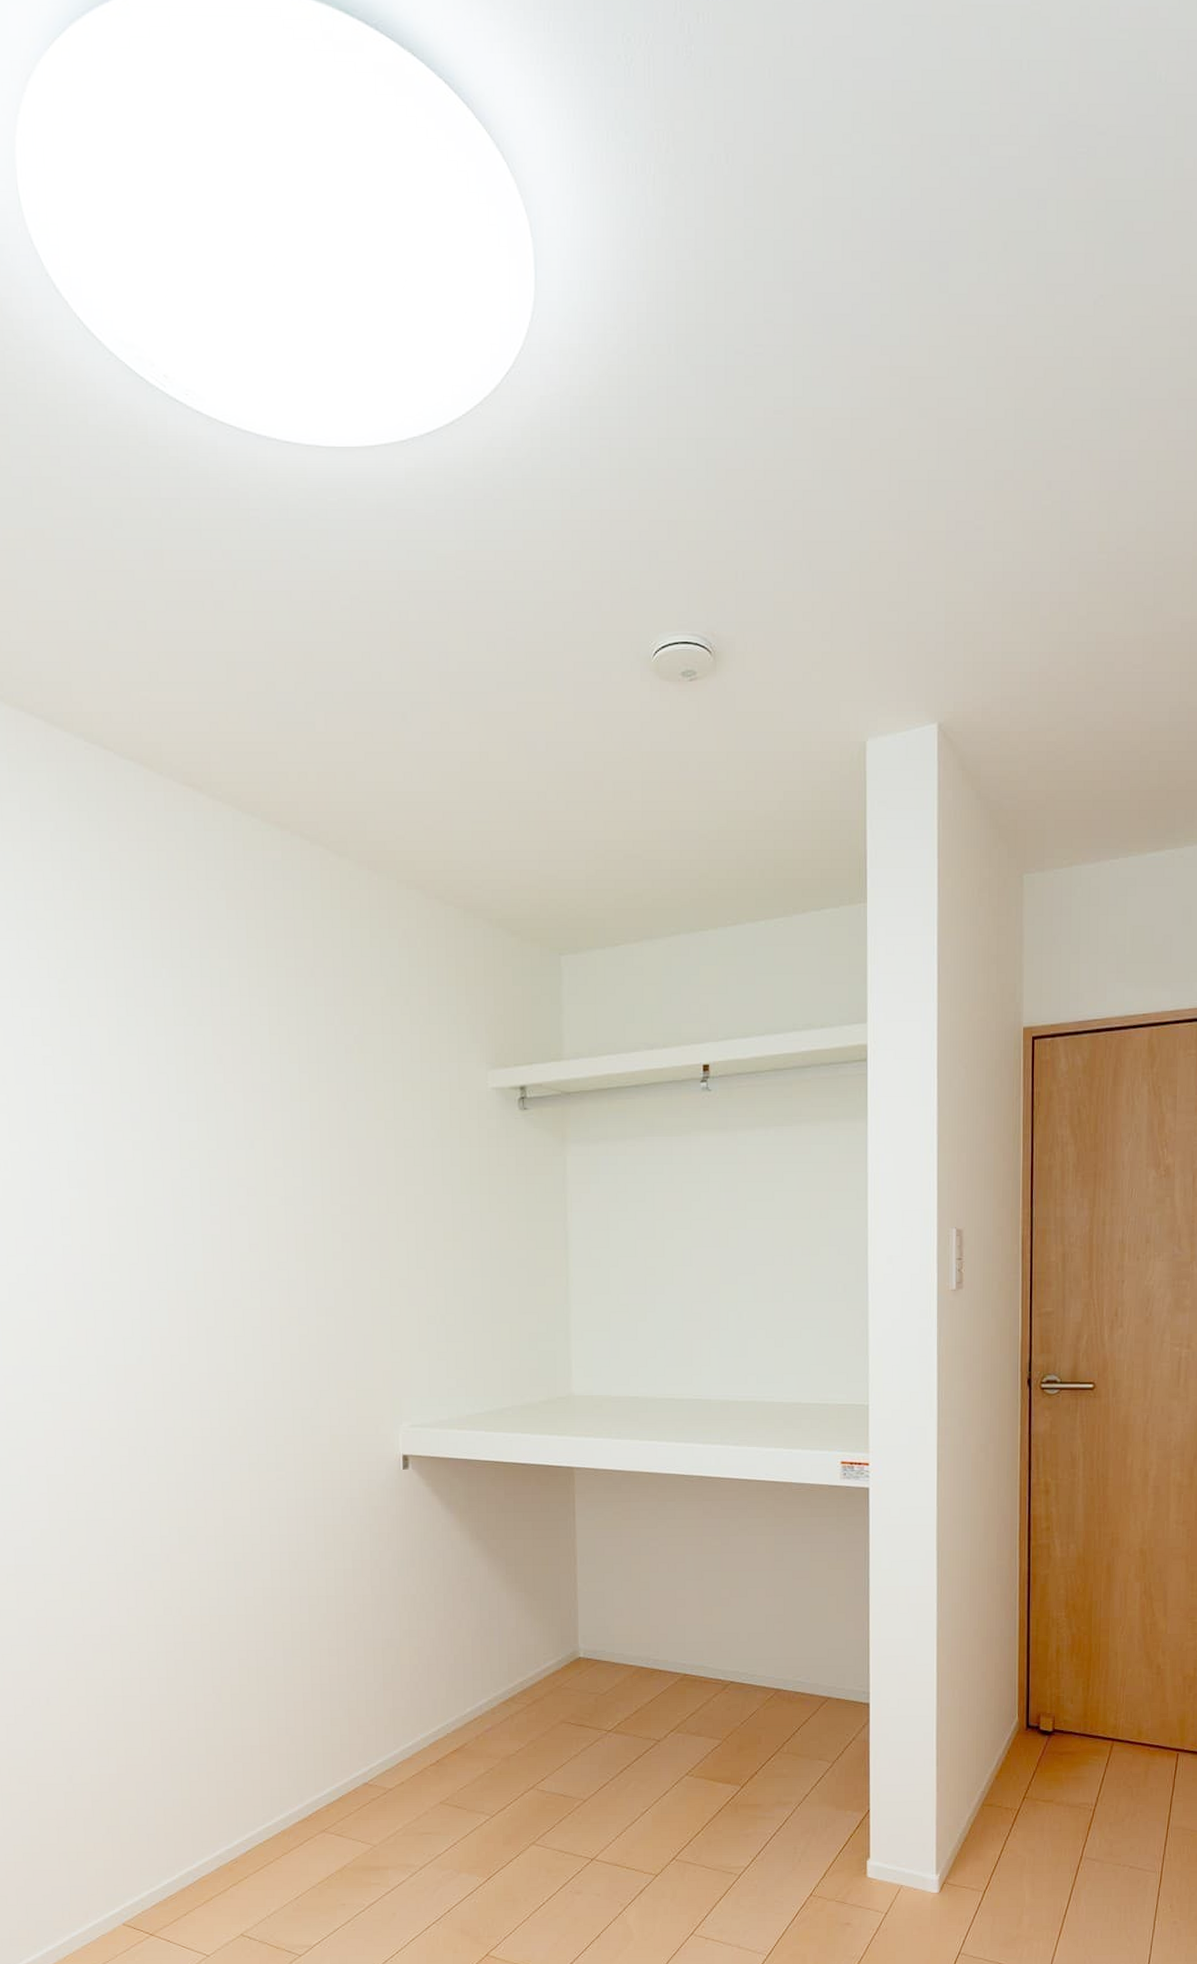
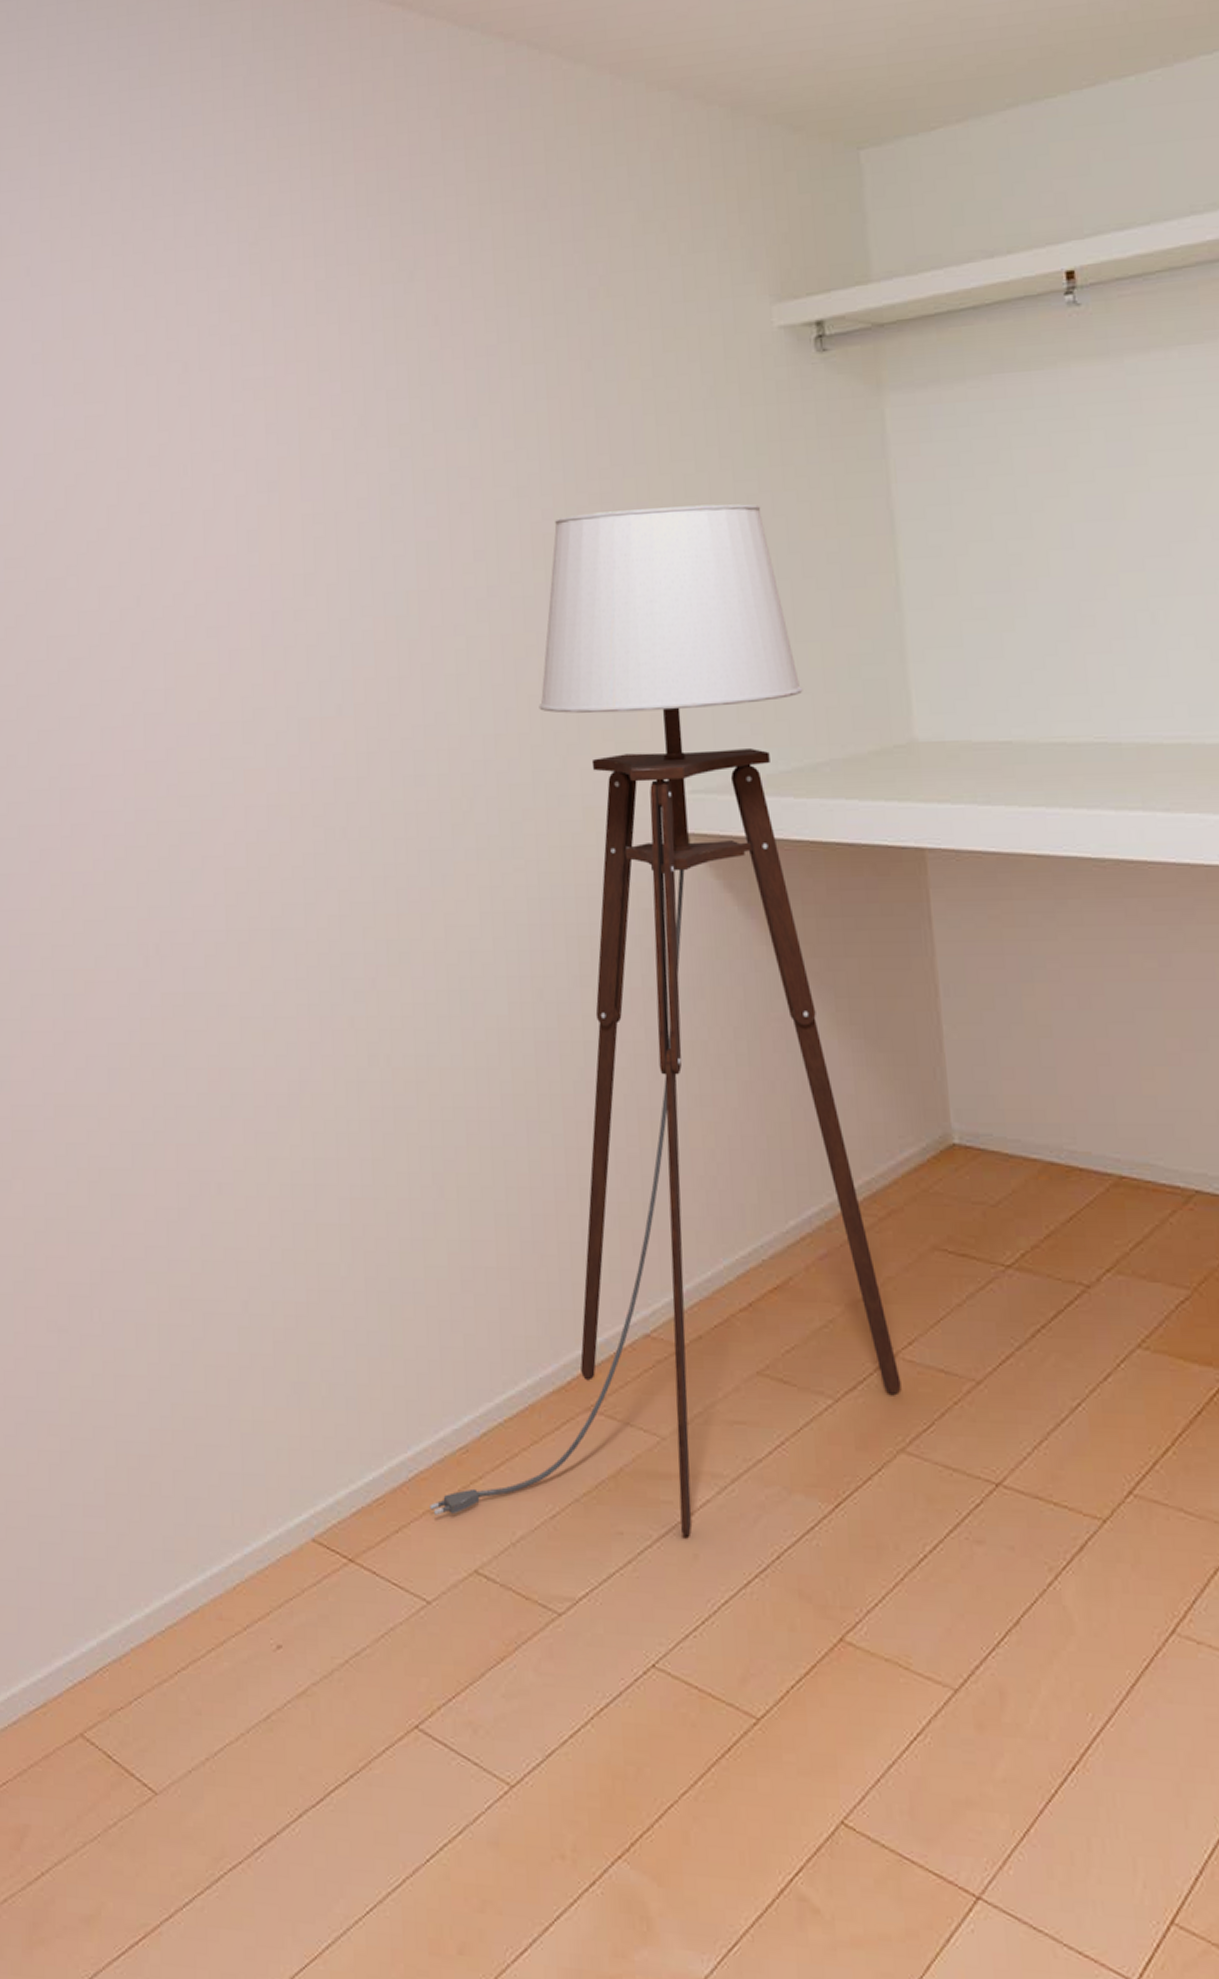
floor lamp: none [209,1219,535,1903] -> present [429,504,901,1537]

